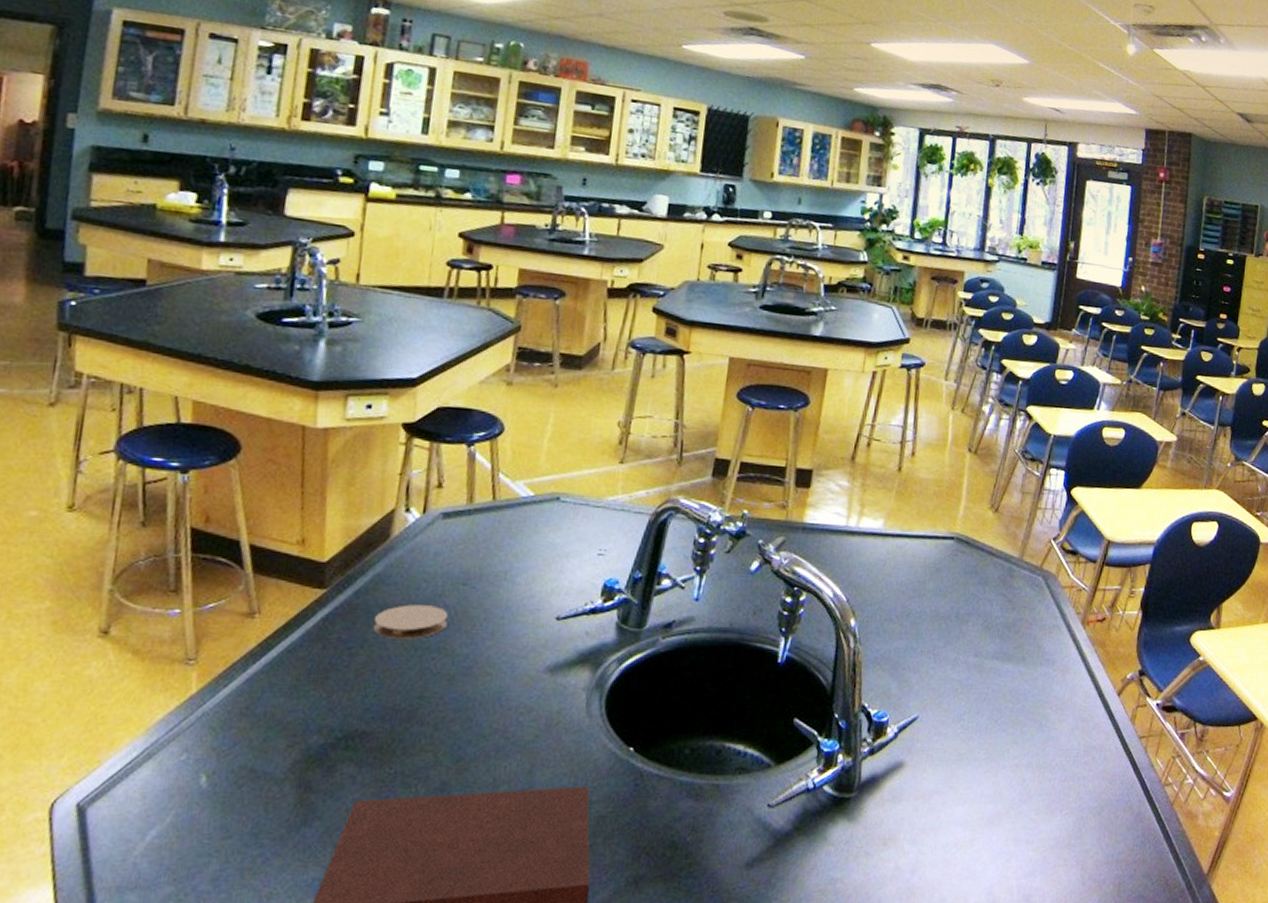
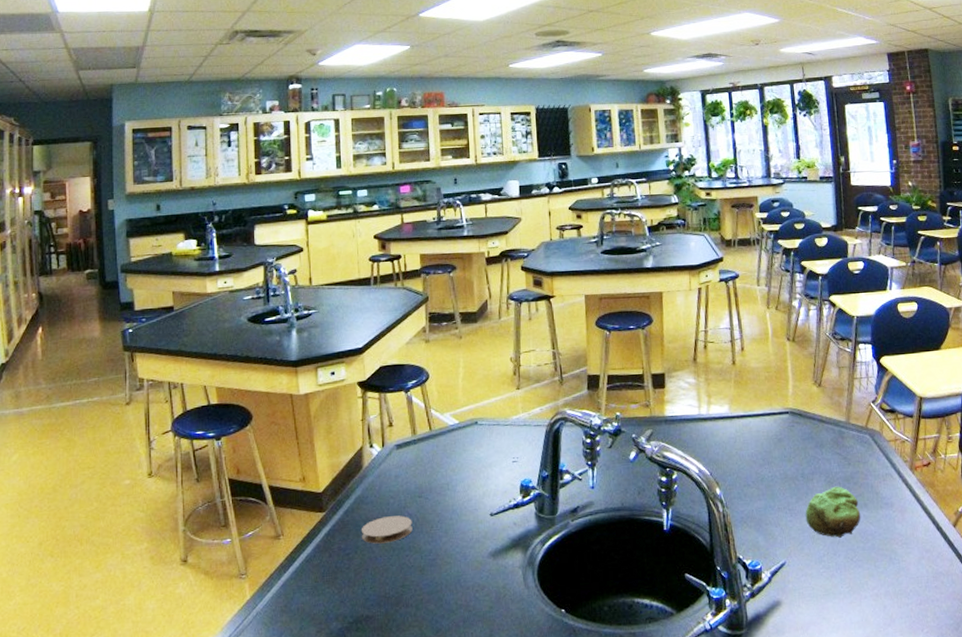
sponge: none [951,633,1016,694] -> present [805,486,861,538]

